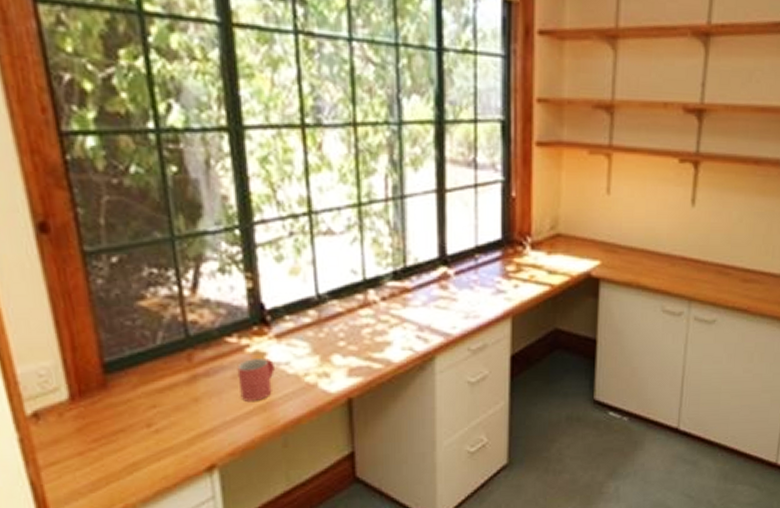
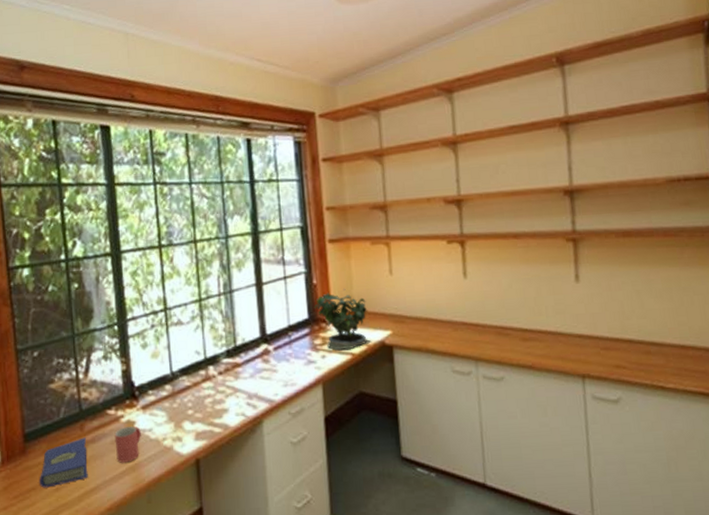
hardcover book: none [129,370,201,430] -> present [39,437,88,488]
potted plant: none [509,205,576,280] -> present [313,288,372,351]

